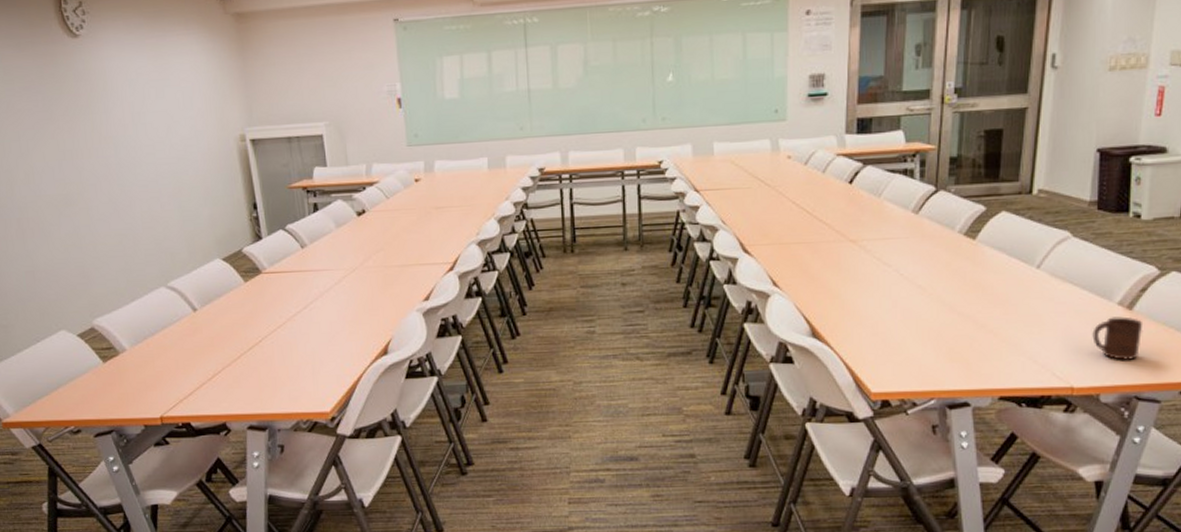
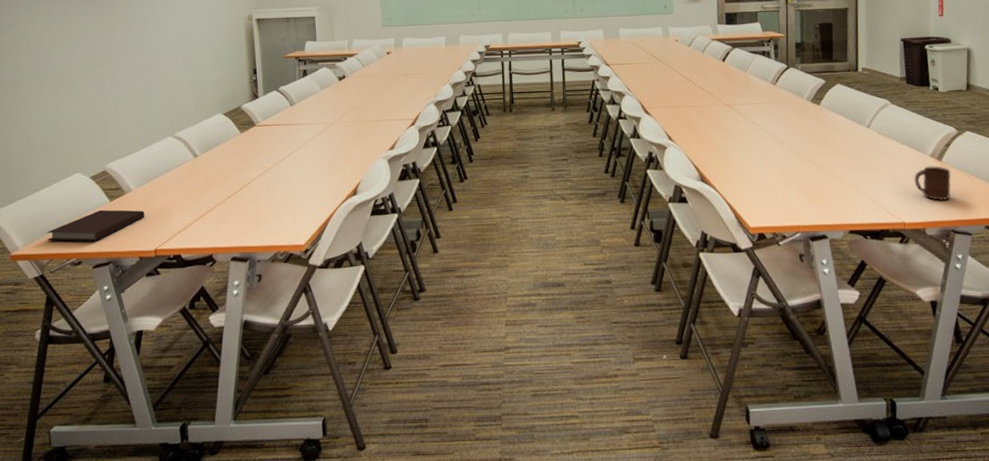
notebook: none [38,372,145,408] -> present [47,210,145,242]

